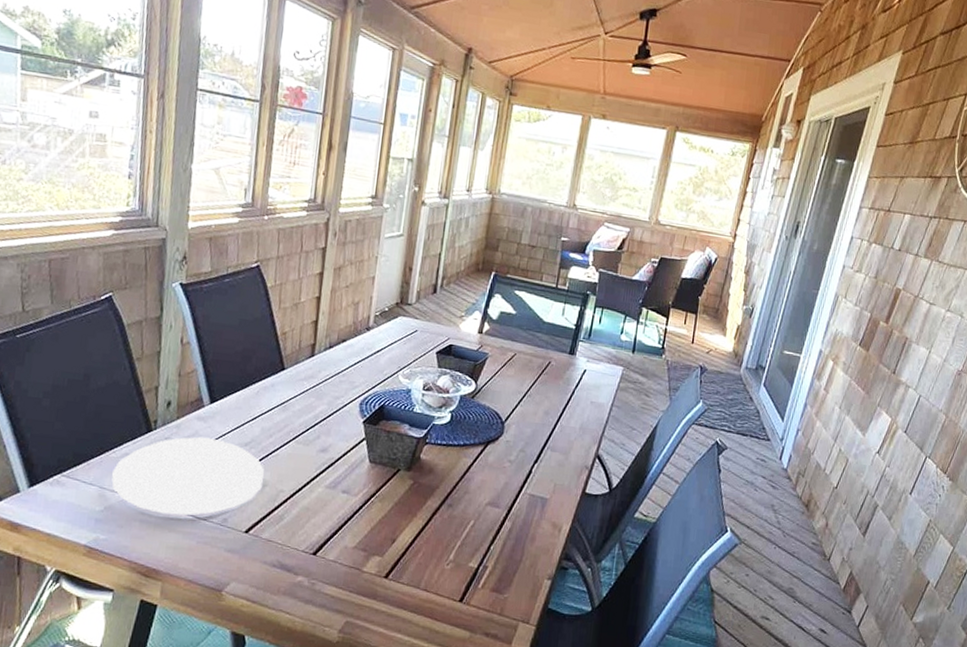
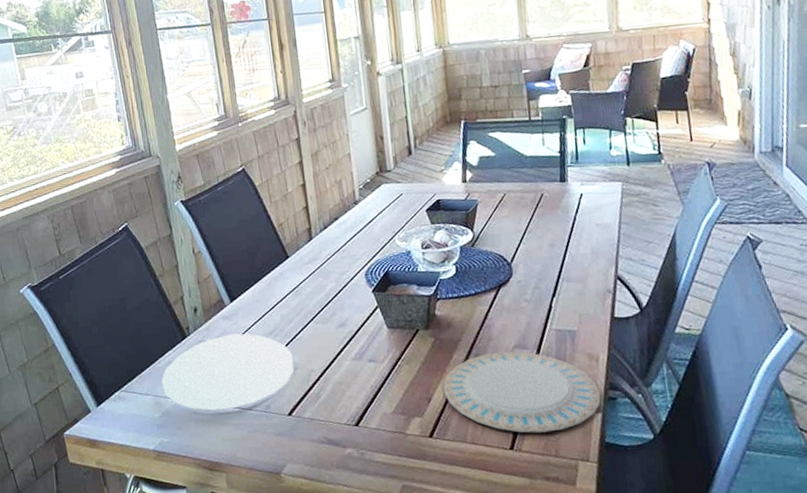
plate: none [409,505,556,591] -> present [443,351,602,433]

